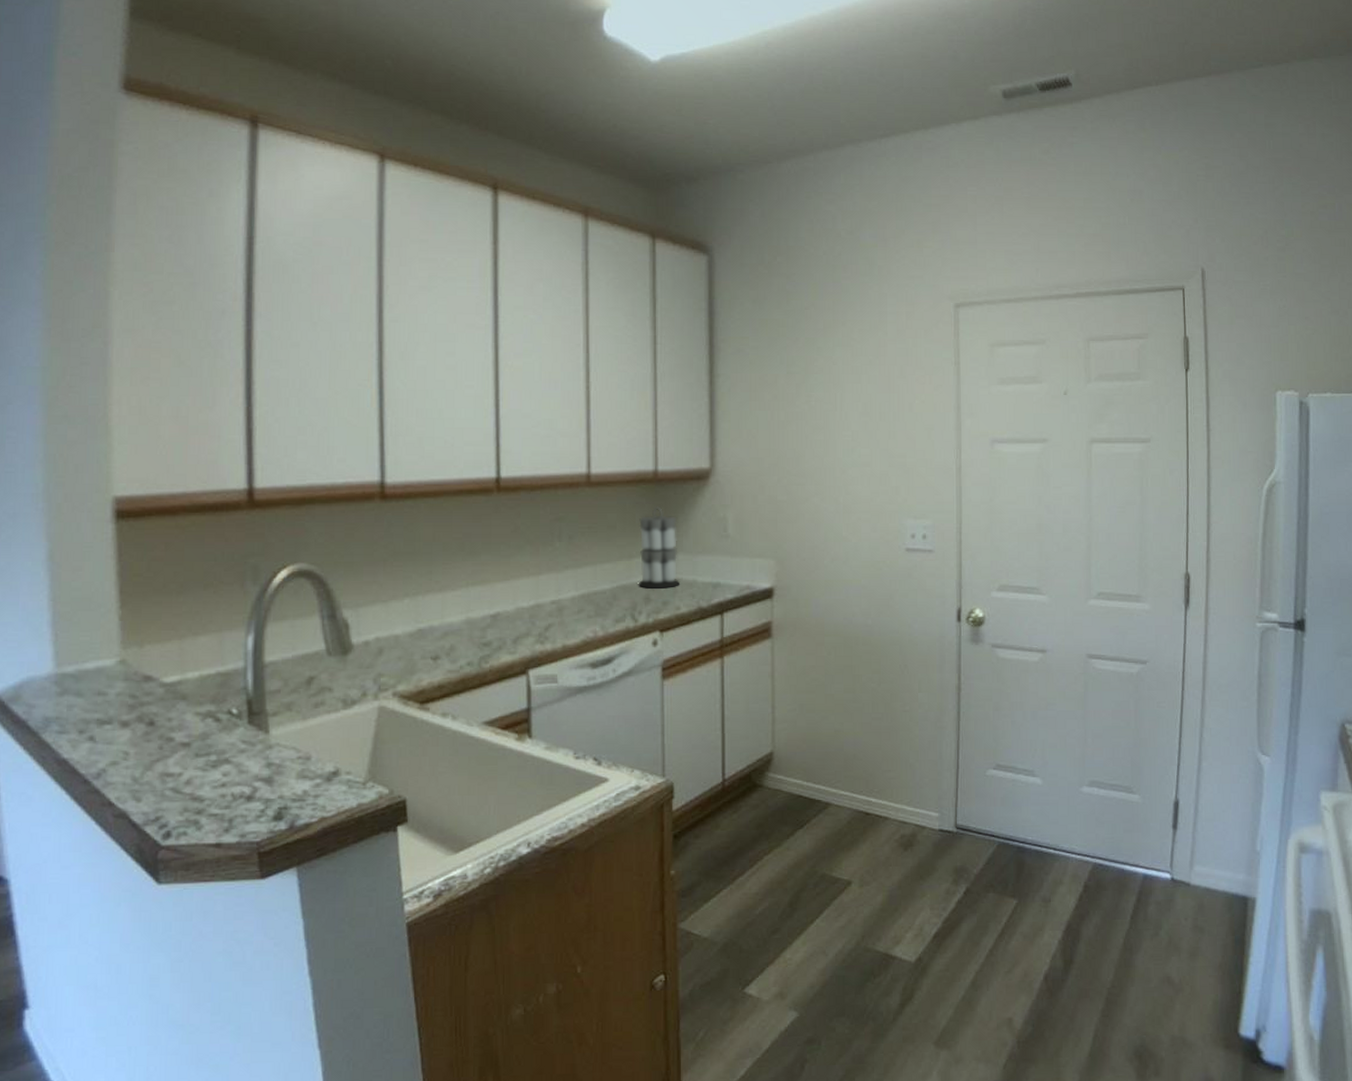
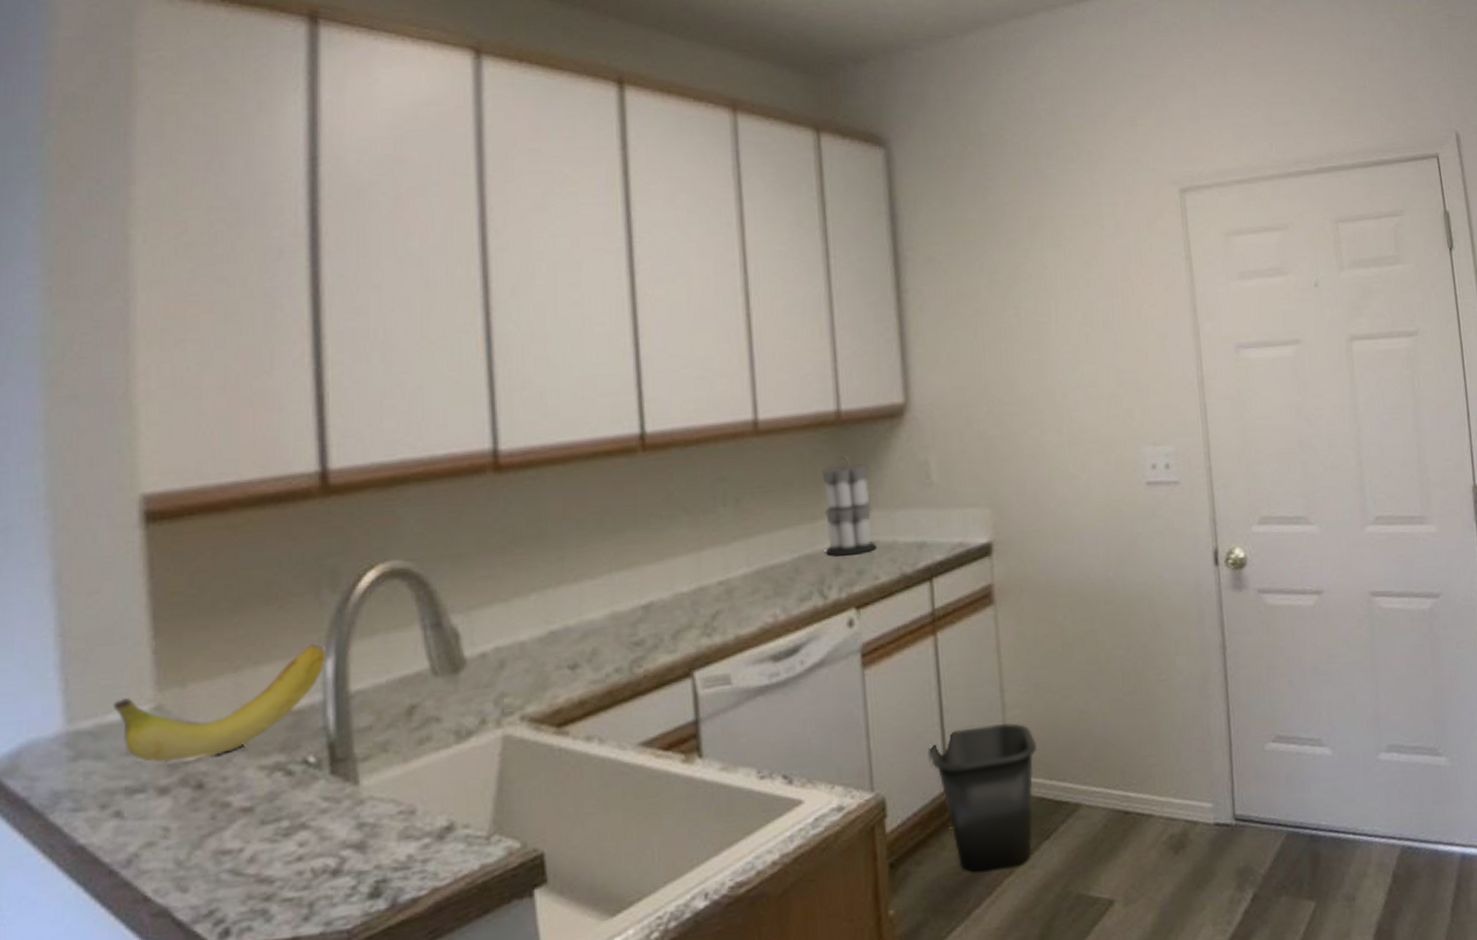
fruit: none [89,623,248,703] -> present [112,644,327,763]
waste bin: none [712,734,798,849] -> present [930,723,1037,873]

